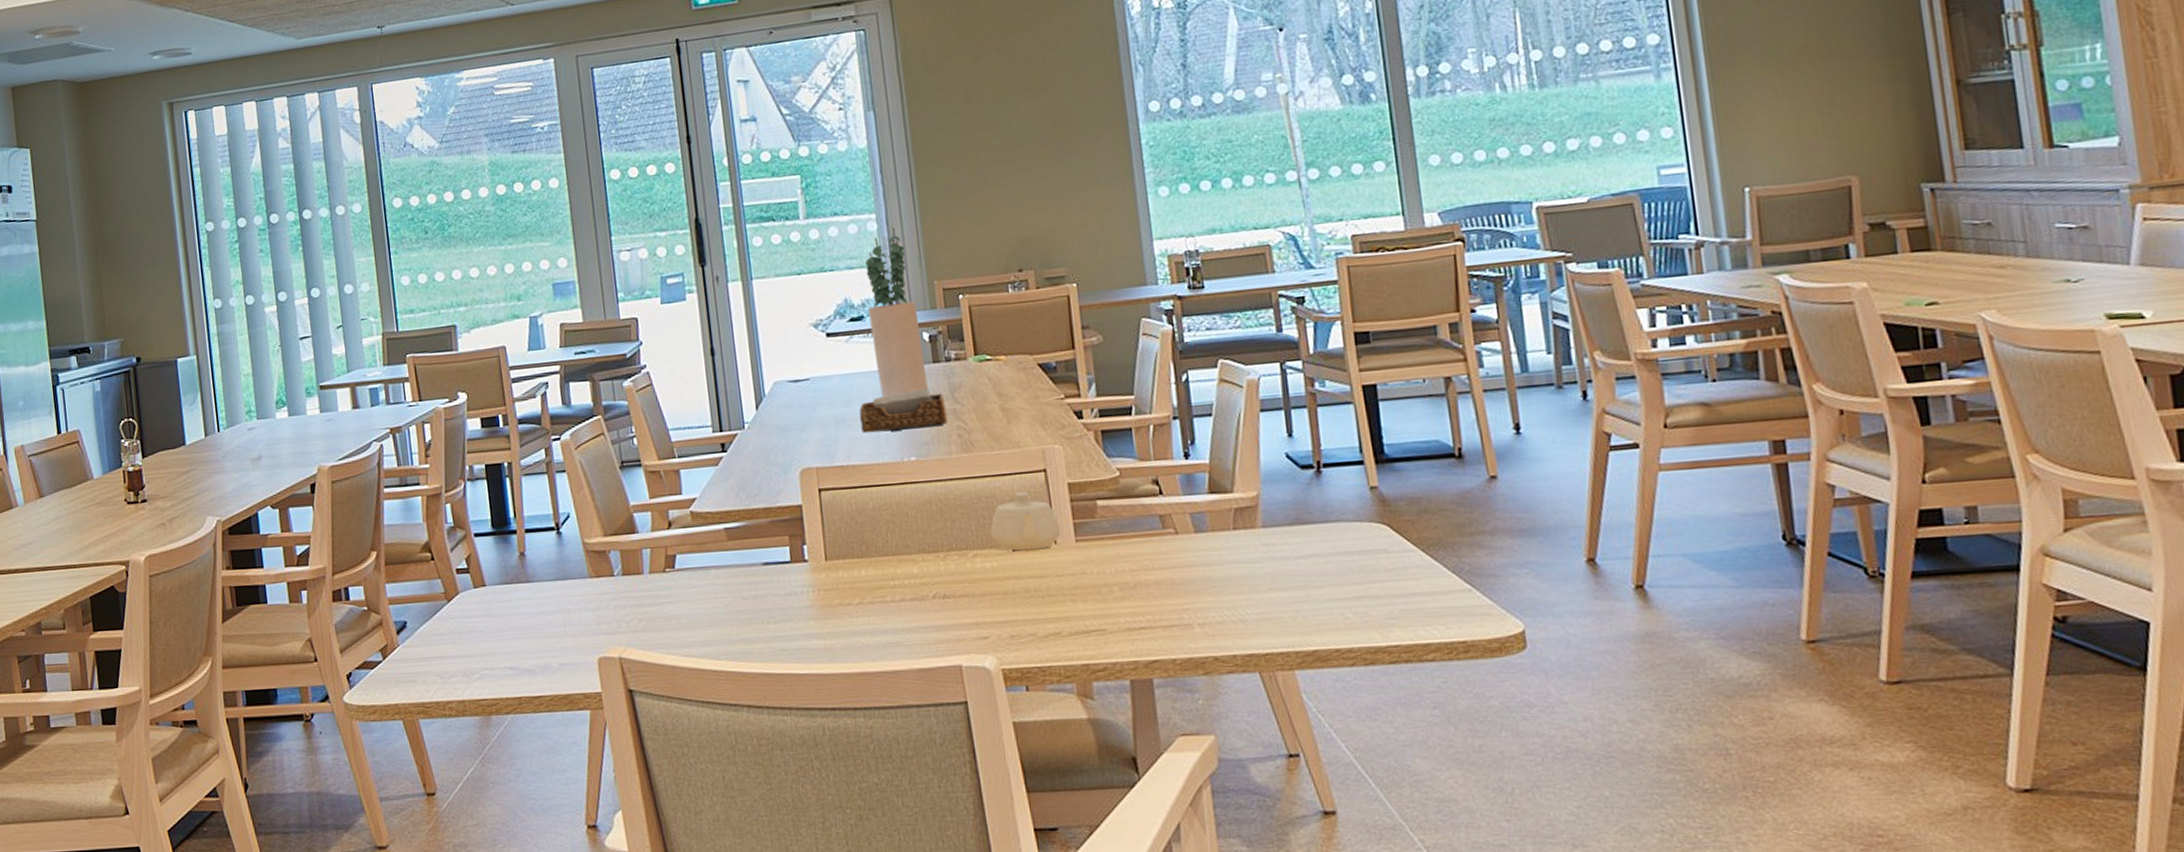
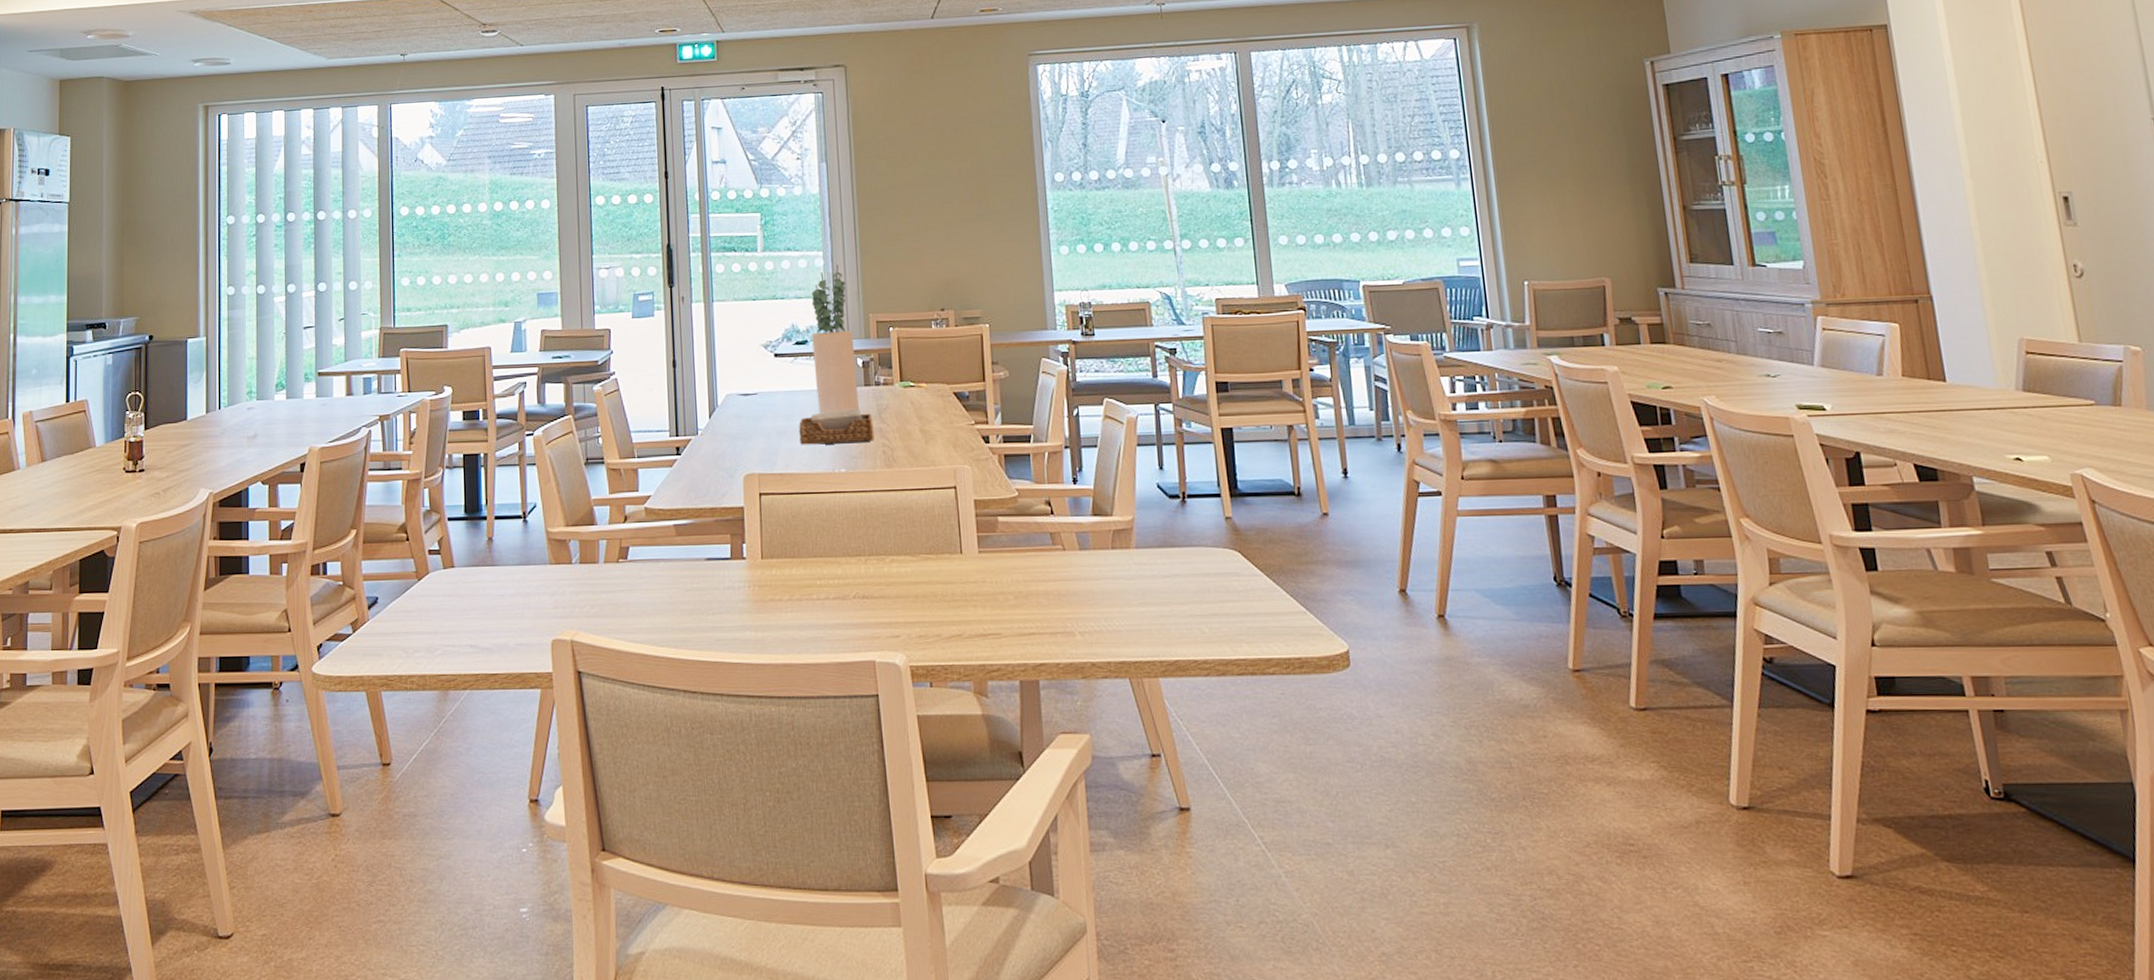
teapot: present [990,492,1062,551] -> none [906,506,967,559]

